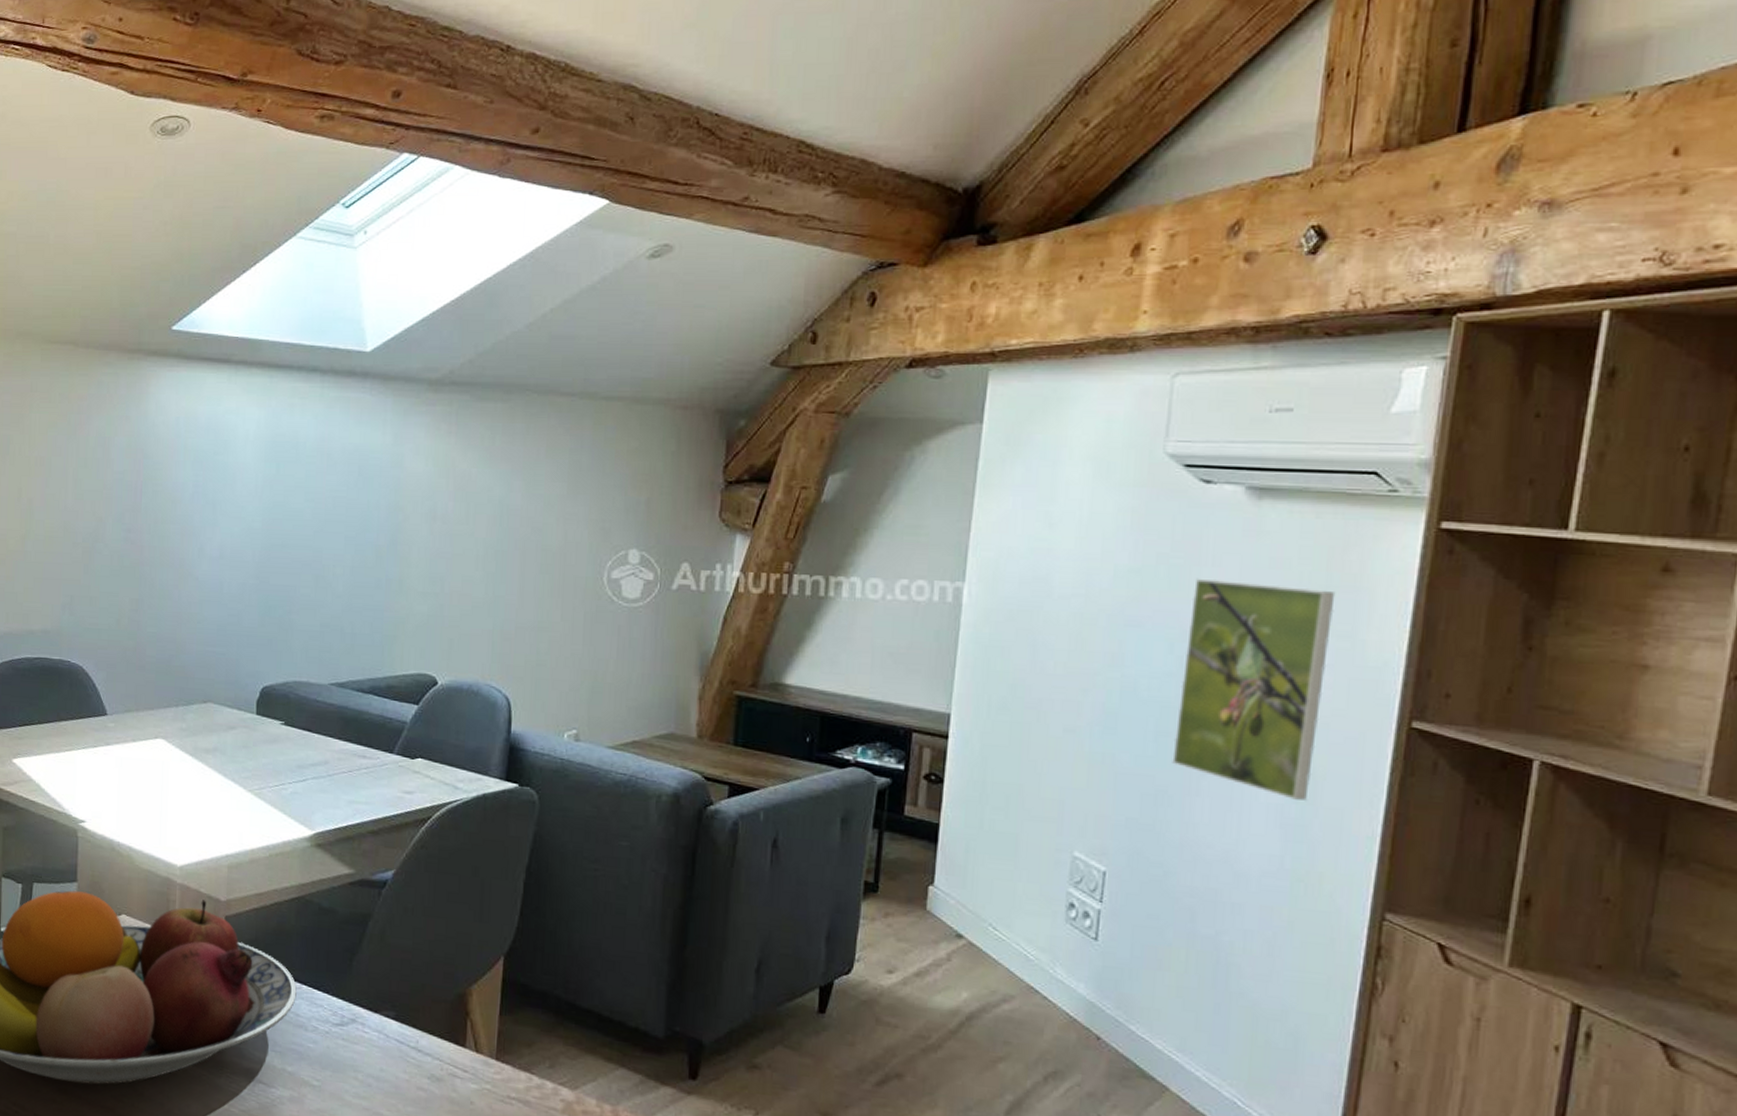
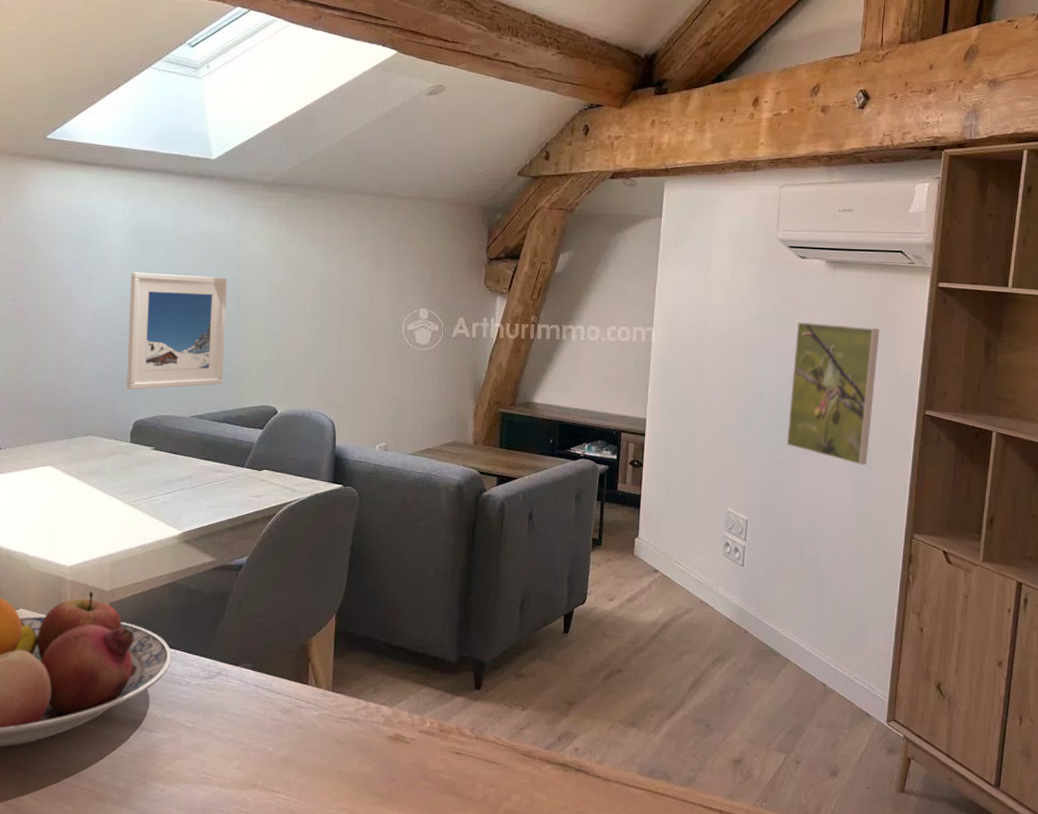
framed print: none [254,497,380,648] -> present [127,272,227,390]

